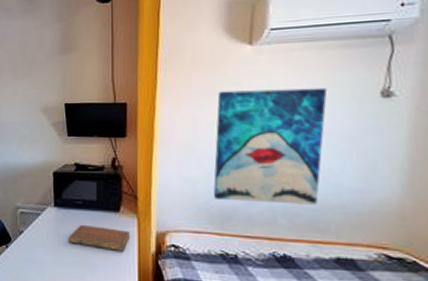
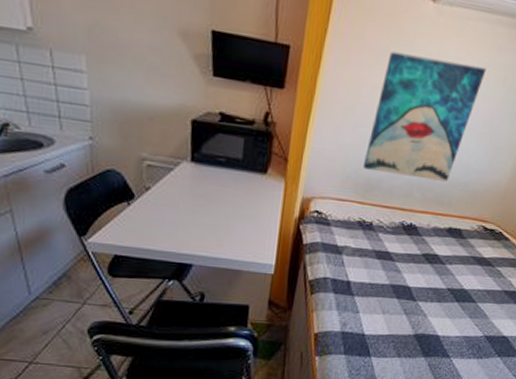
notebook: present [68,224,130,253] -> none [206,184,275,216]

